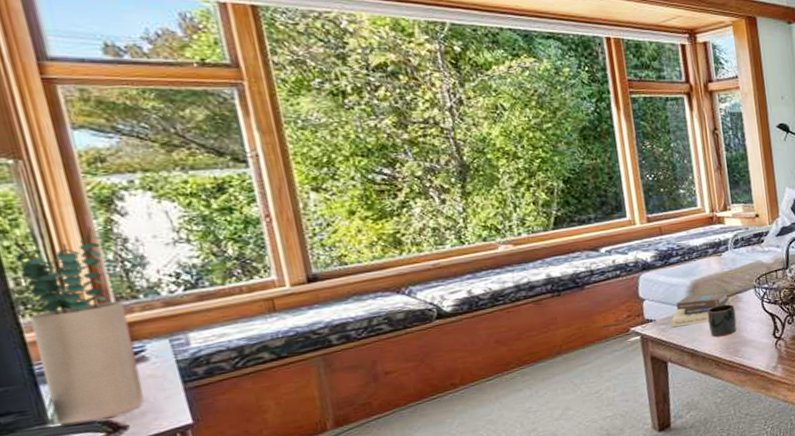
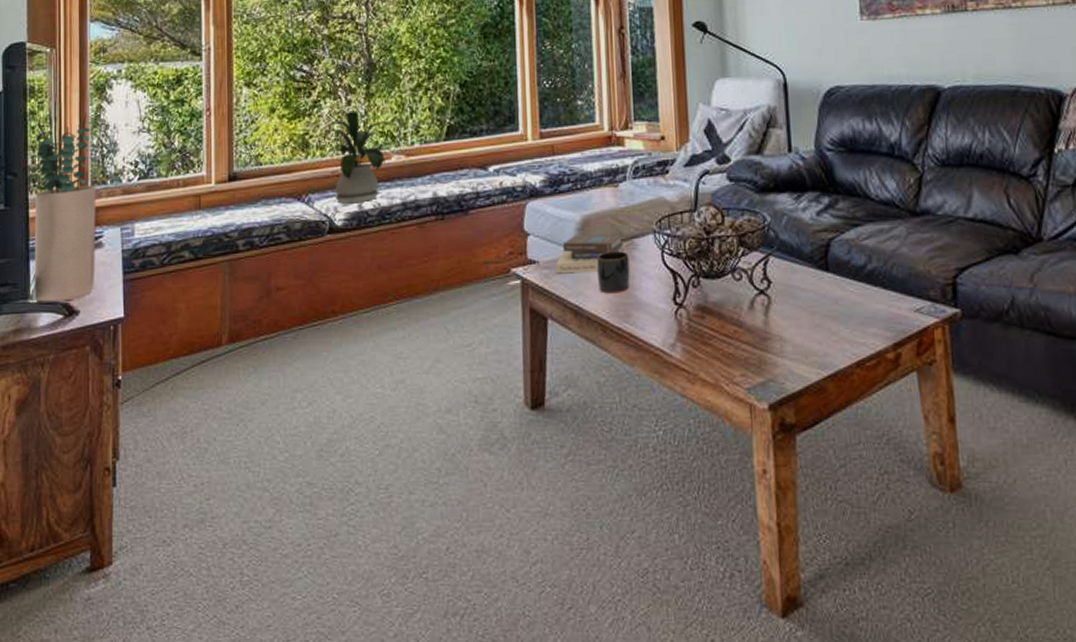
house plant: none [413,208,500,292] -> present [320,110,396,204]

